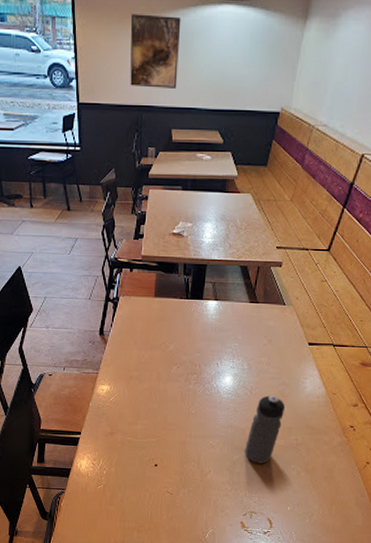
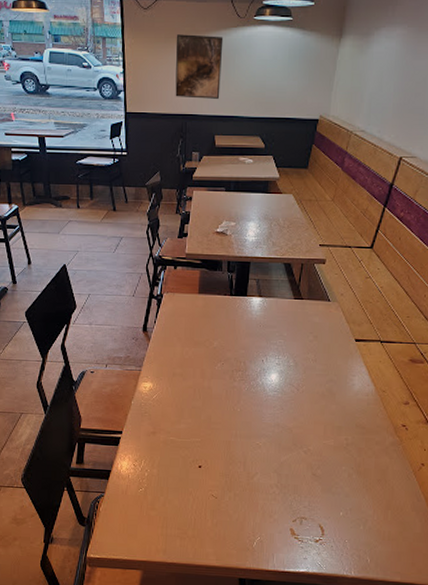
water bottle: present [245,395,286,464] -> none [293,393,334,465]

